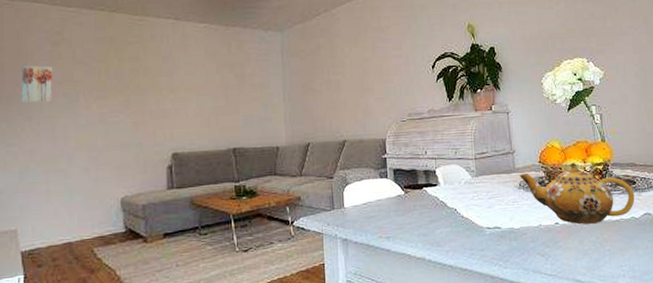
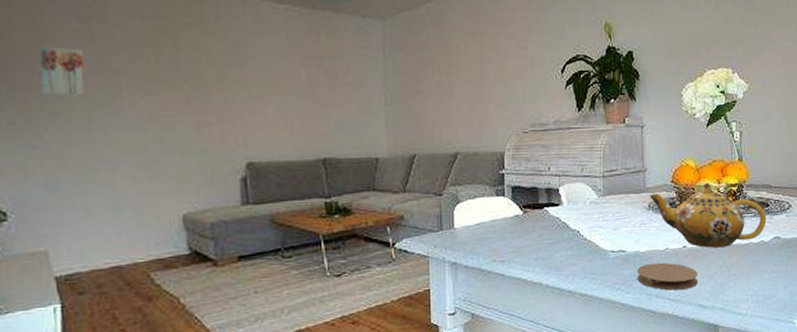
coaster: none [513,238,573,266] -> present [637,262,698,291]

